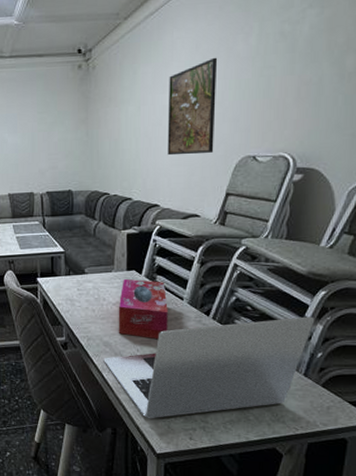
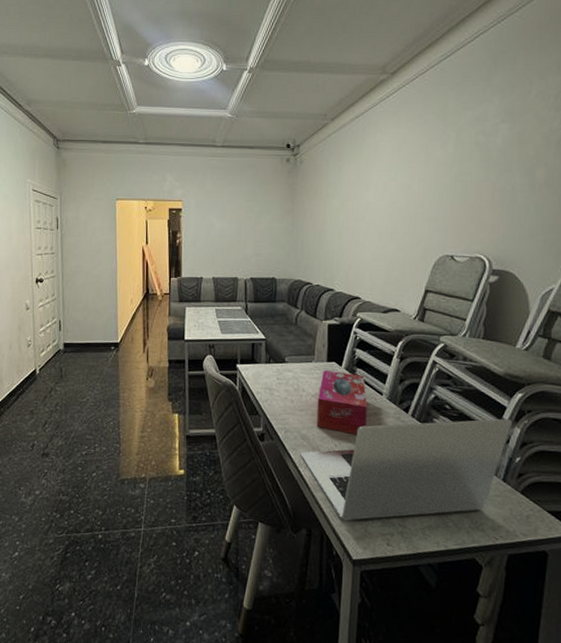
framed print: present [167,57,218,156] -> none [369,161,418,250]

